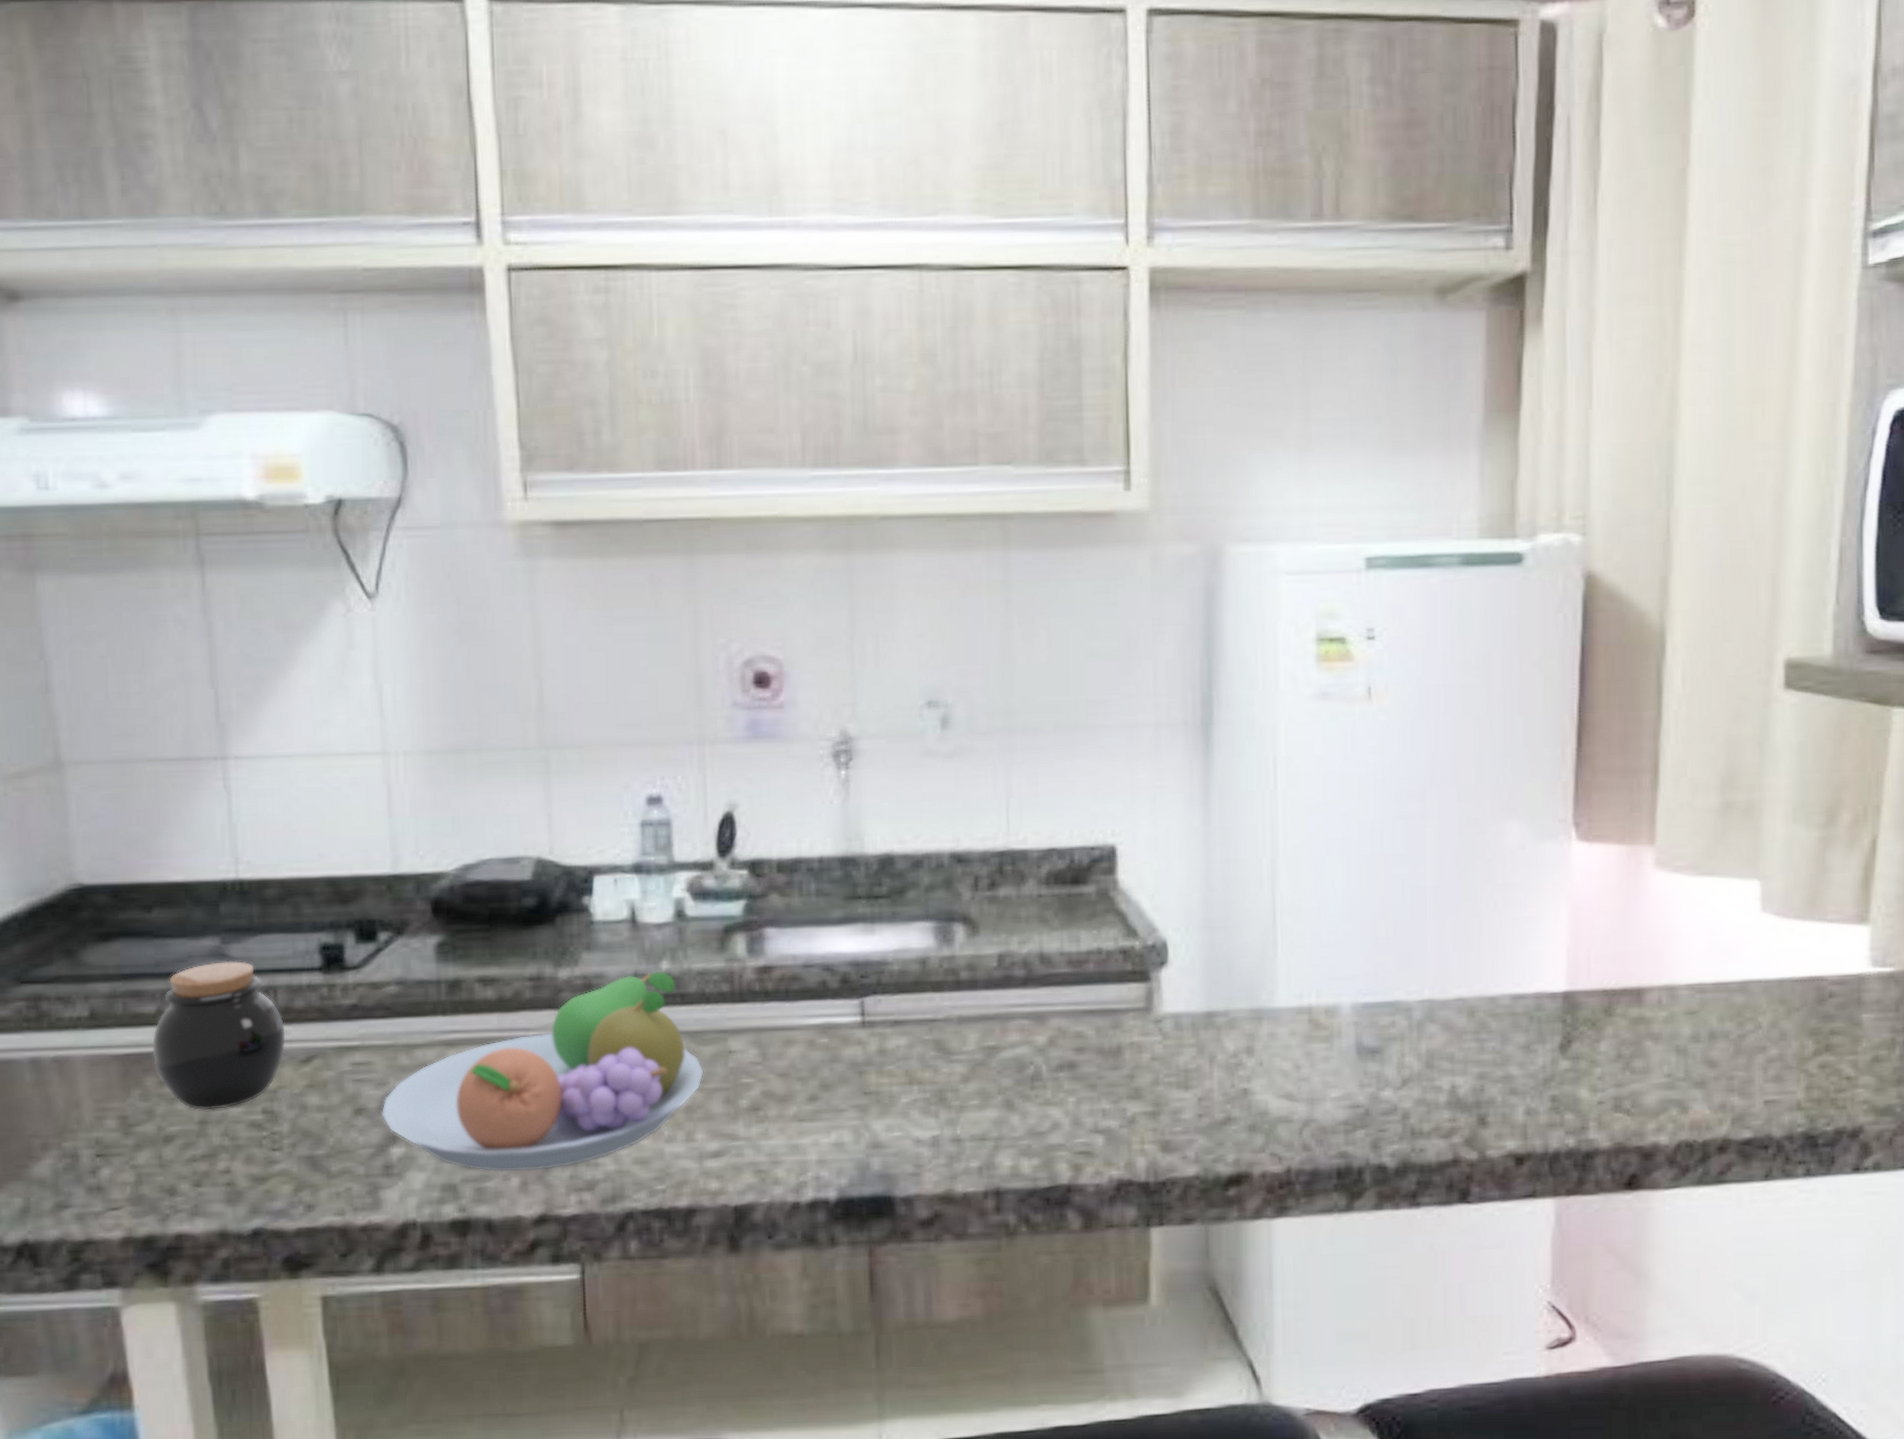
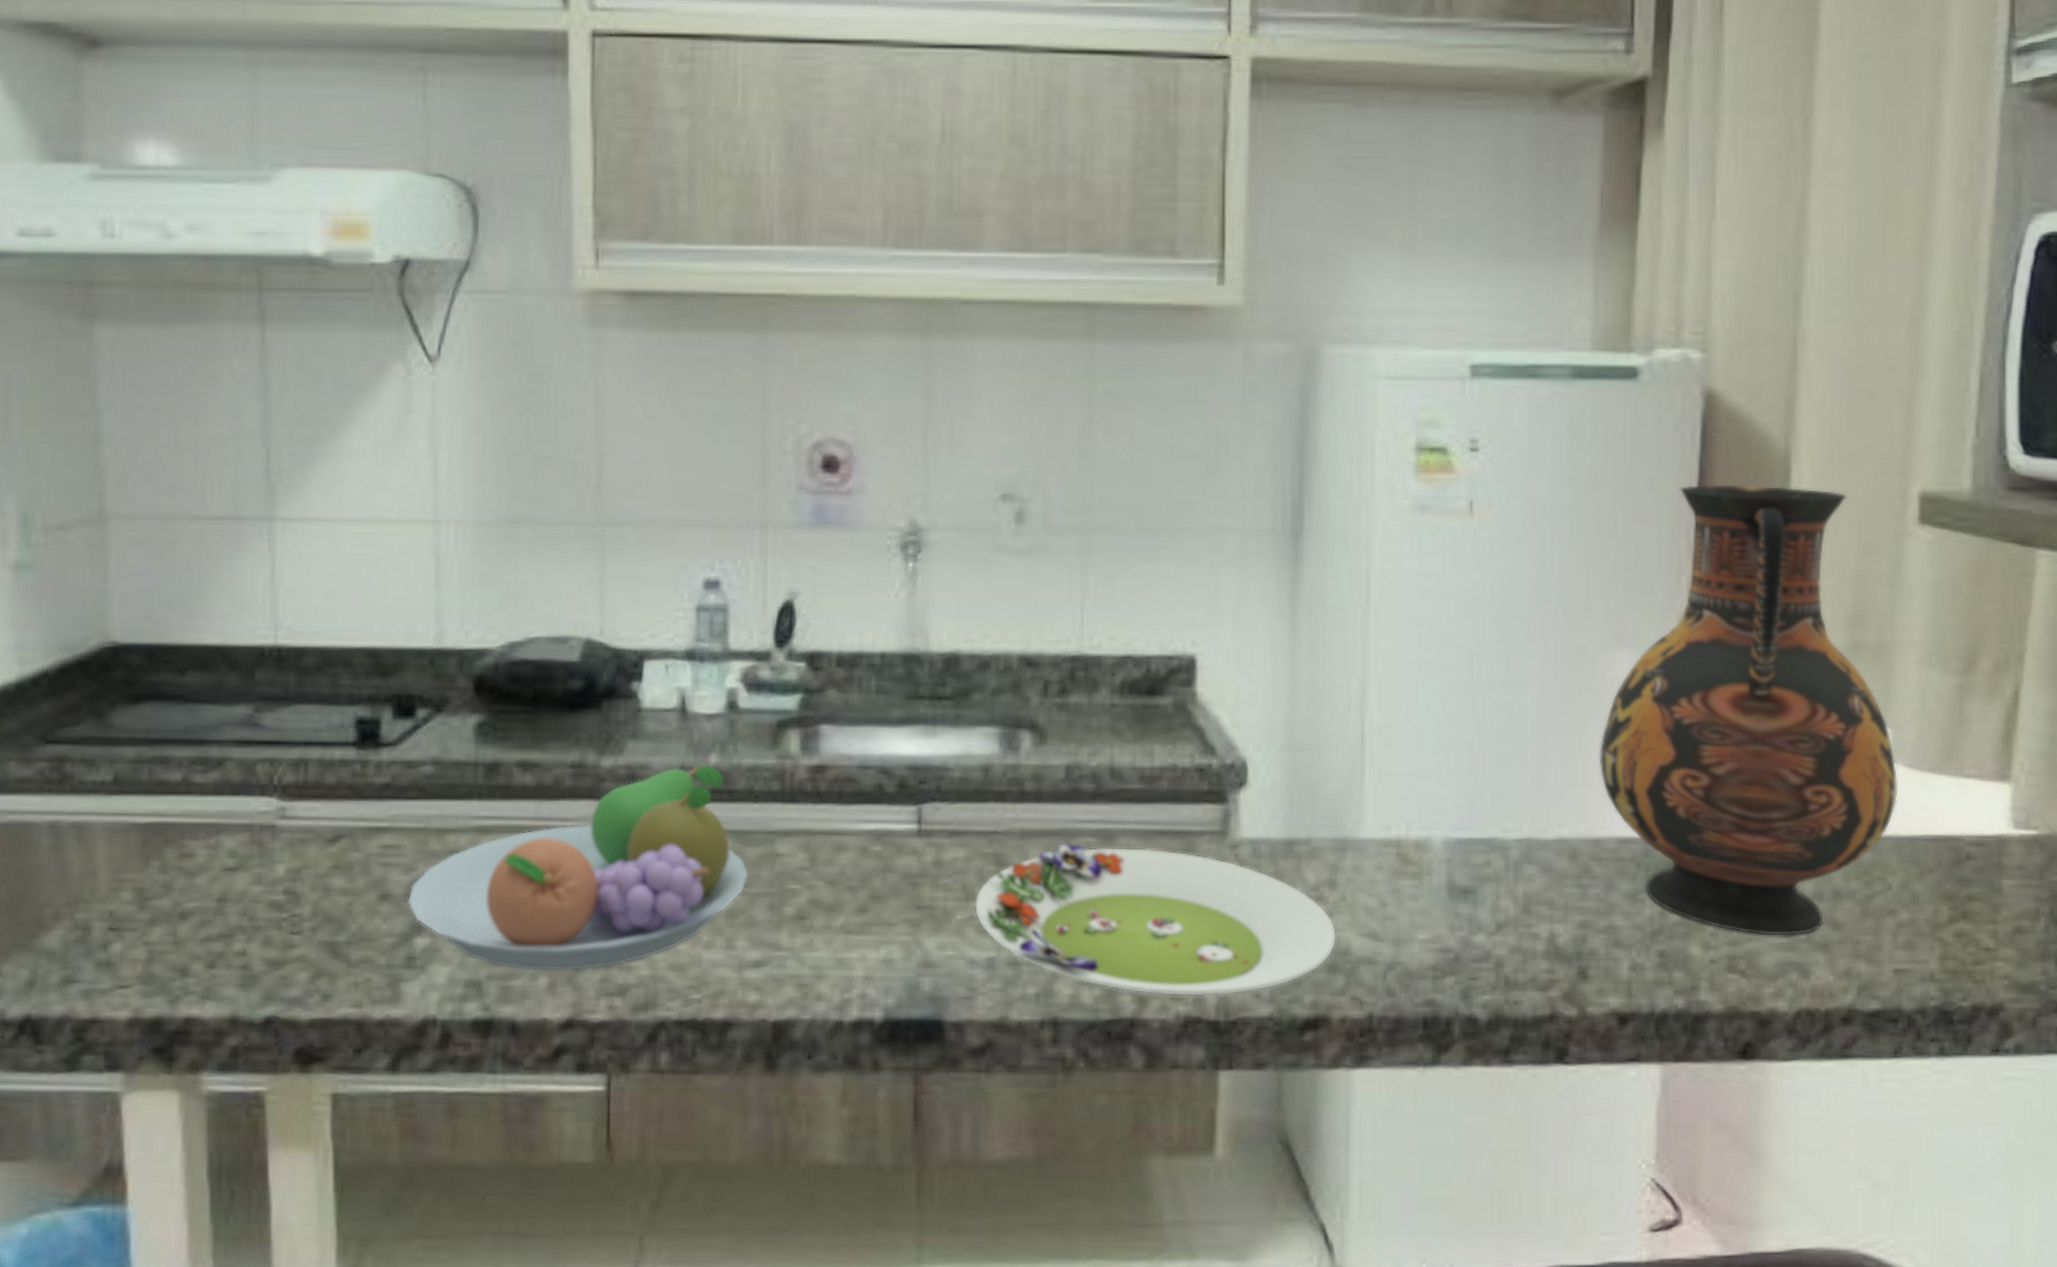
jar: present [151,961,286,1111] -> none [174,731,314,888]
salad plate: none [917,1026,1256,1162] -> present [974,842,1337,996]
vase: none [1493,659,1767,1077] -> present [1599,484,1898,936]

